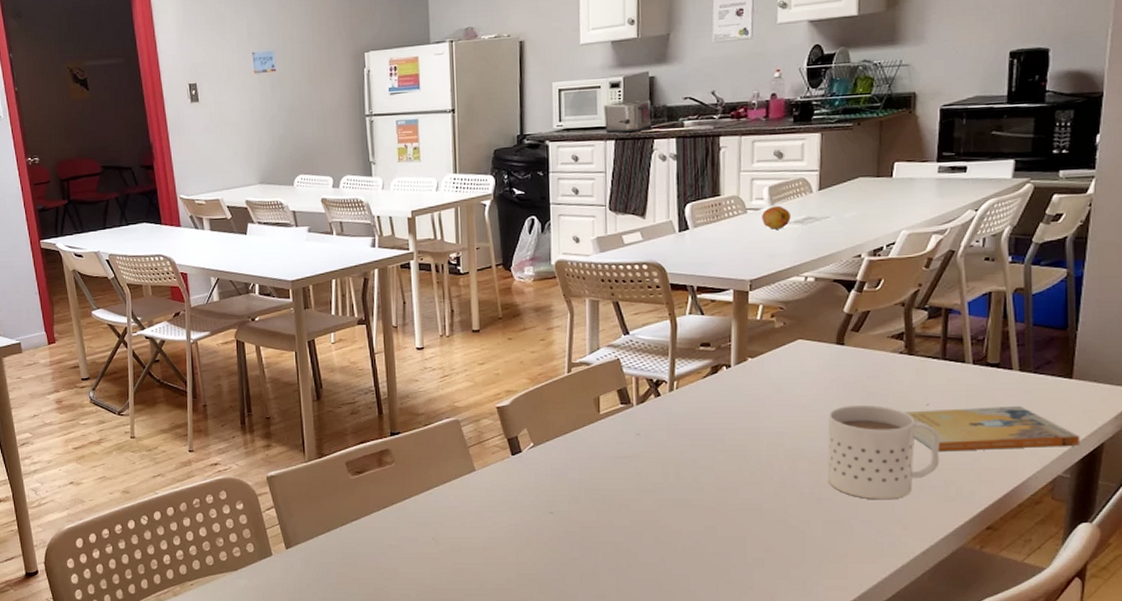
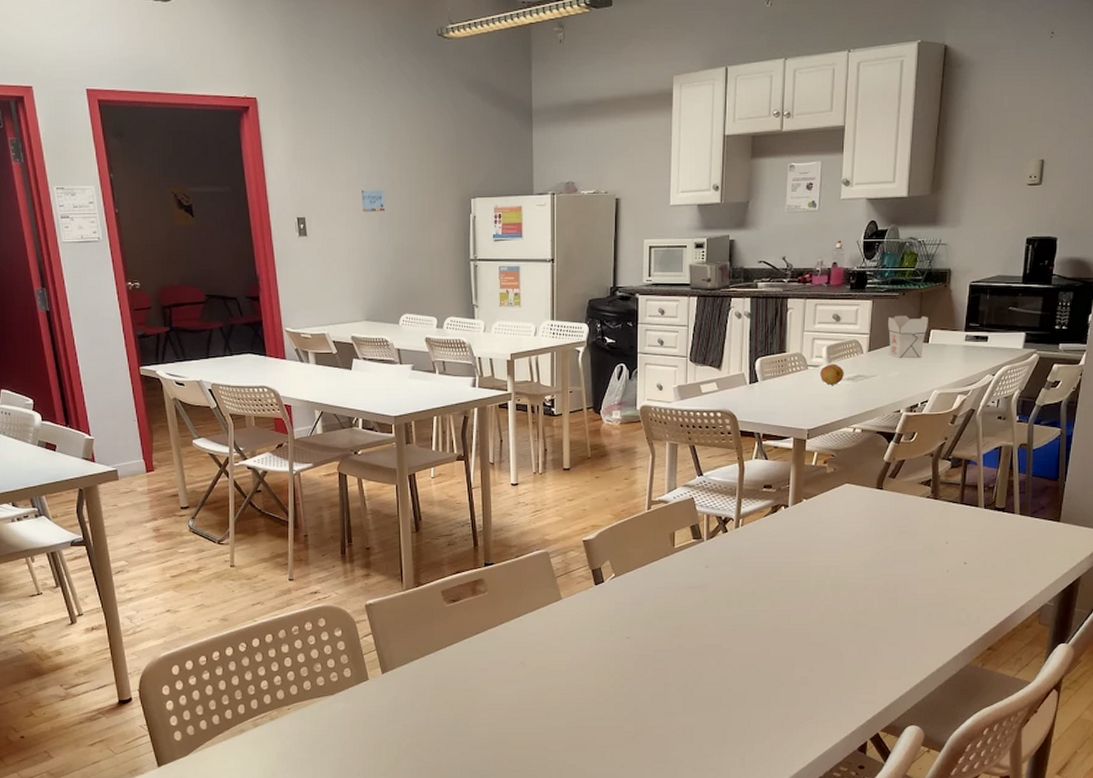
mug: present [827,404,941,500] -> none [865,542,956,625]
takeout container: none [841,147,891,197] -> present [888,315,928,359]
book: present [904,405,1081,452] -> none [928,544,1063,583]

